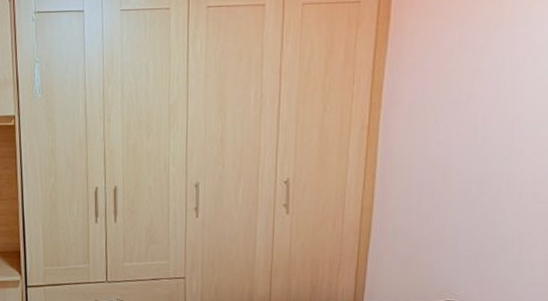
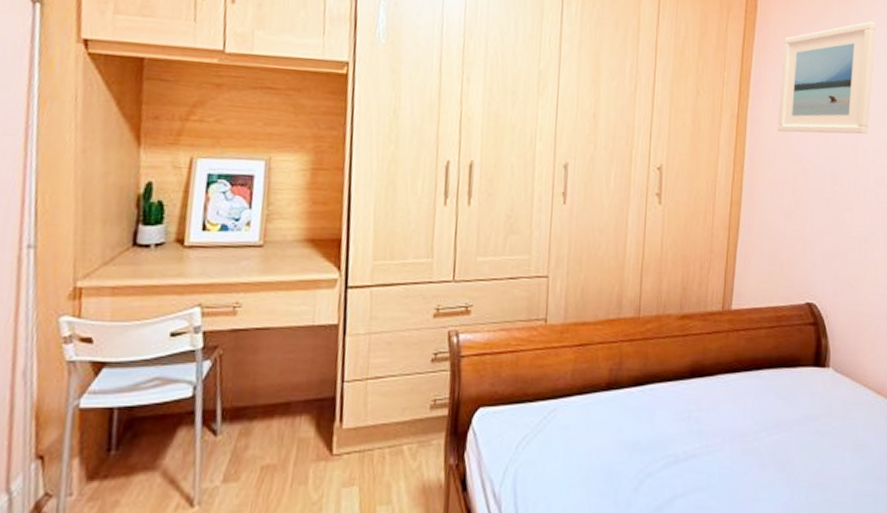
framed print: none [413,12,540,138] -> present [777,22,877,134]

